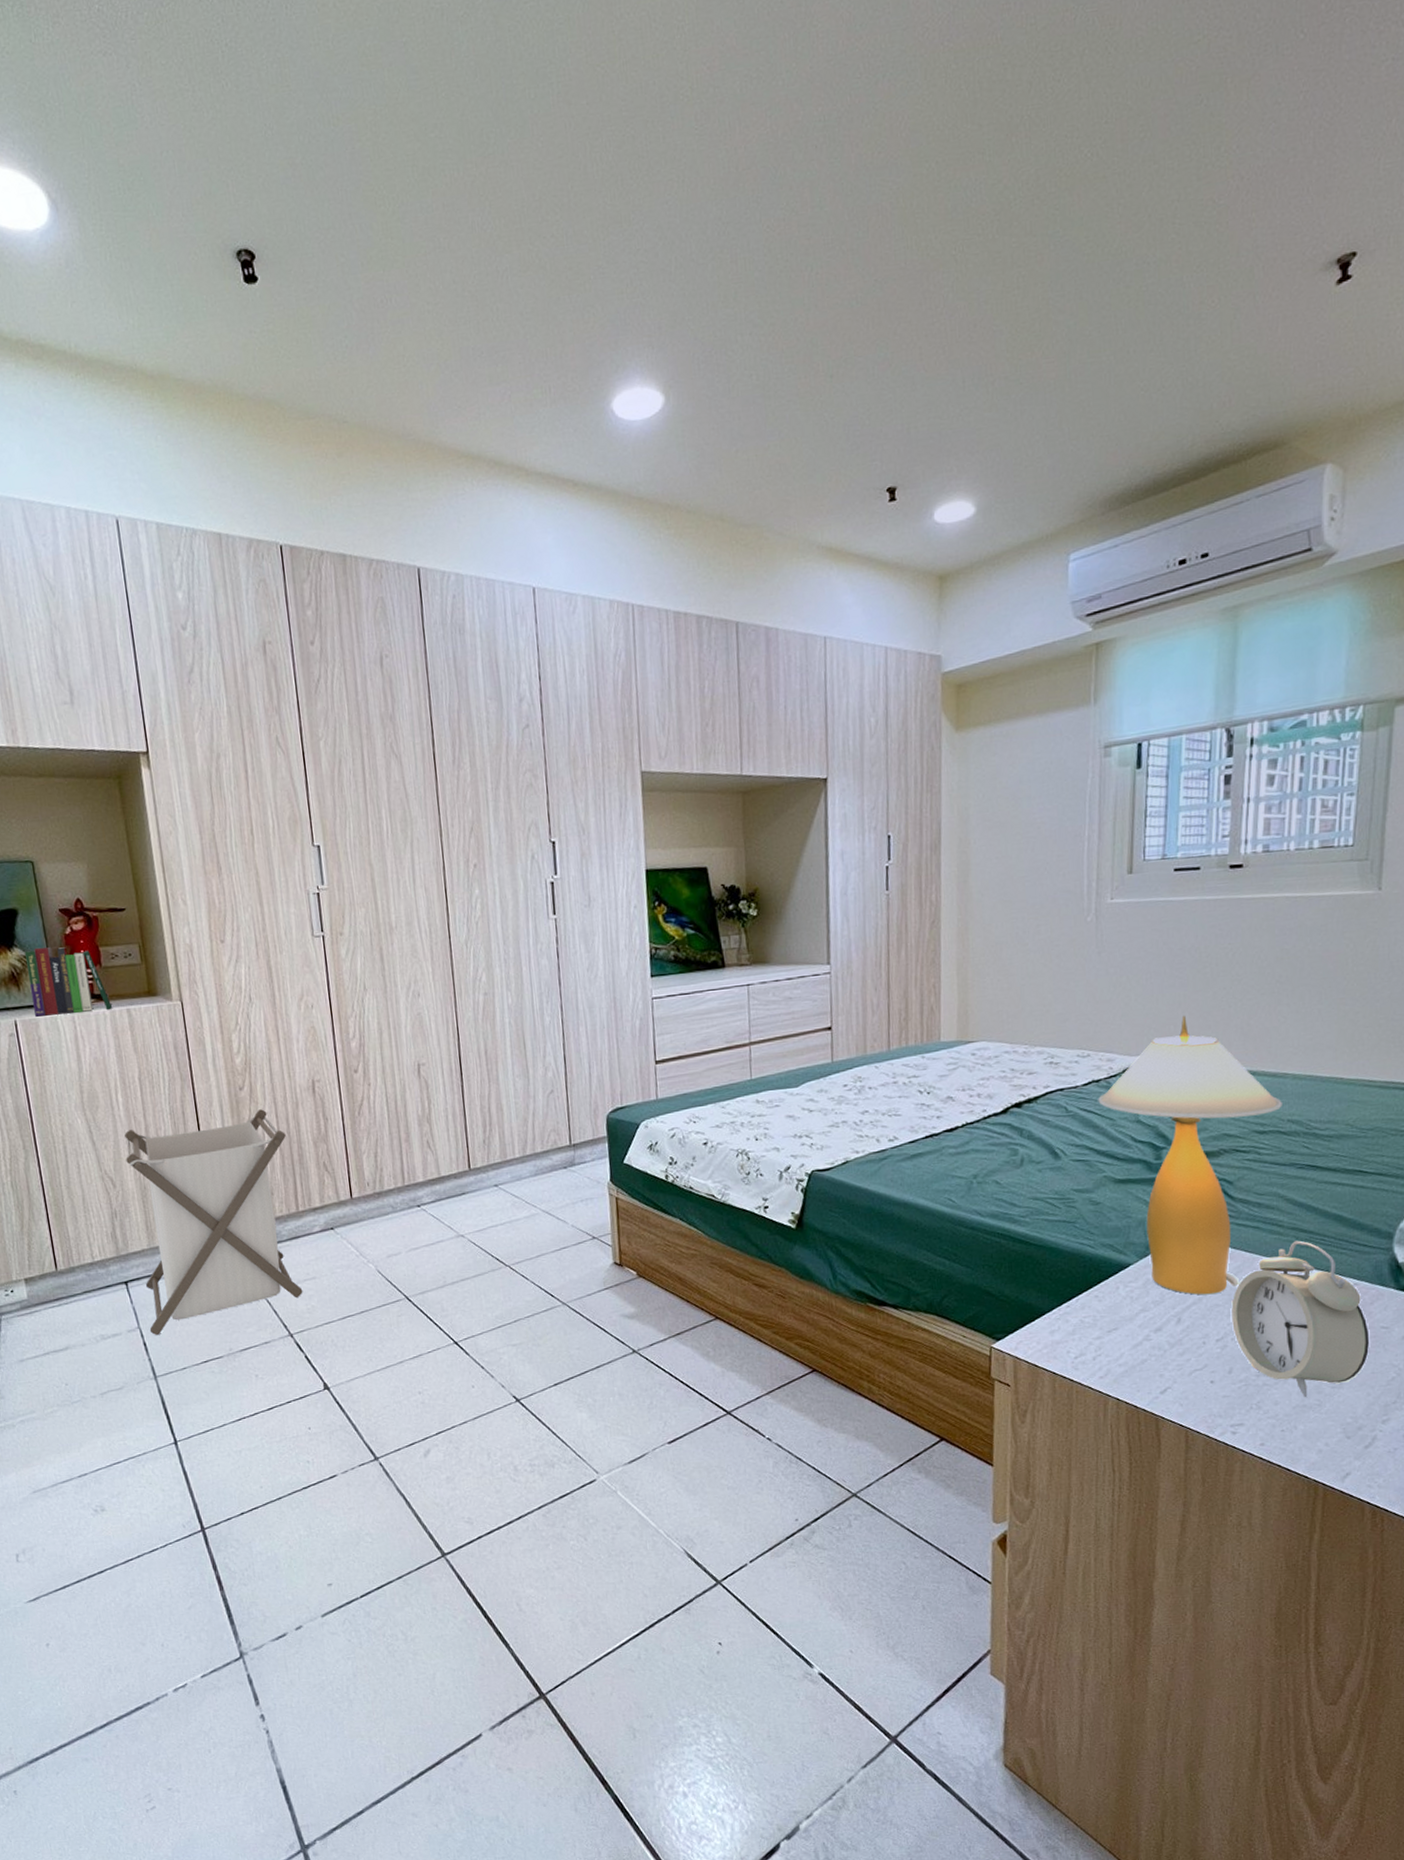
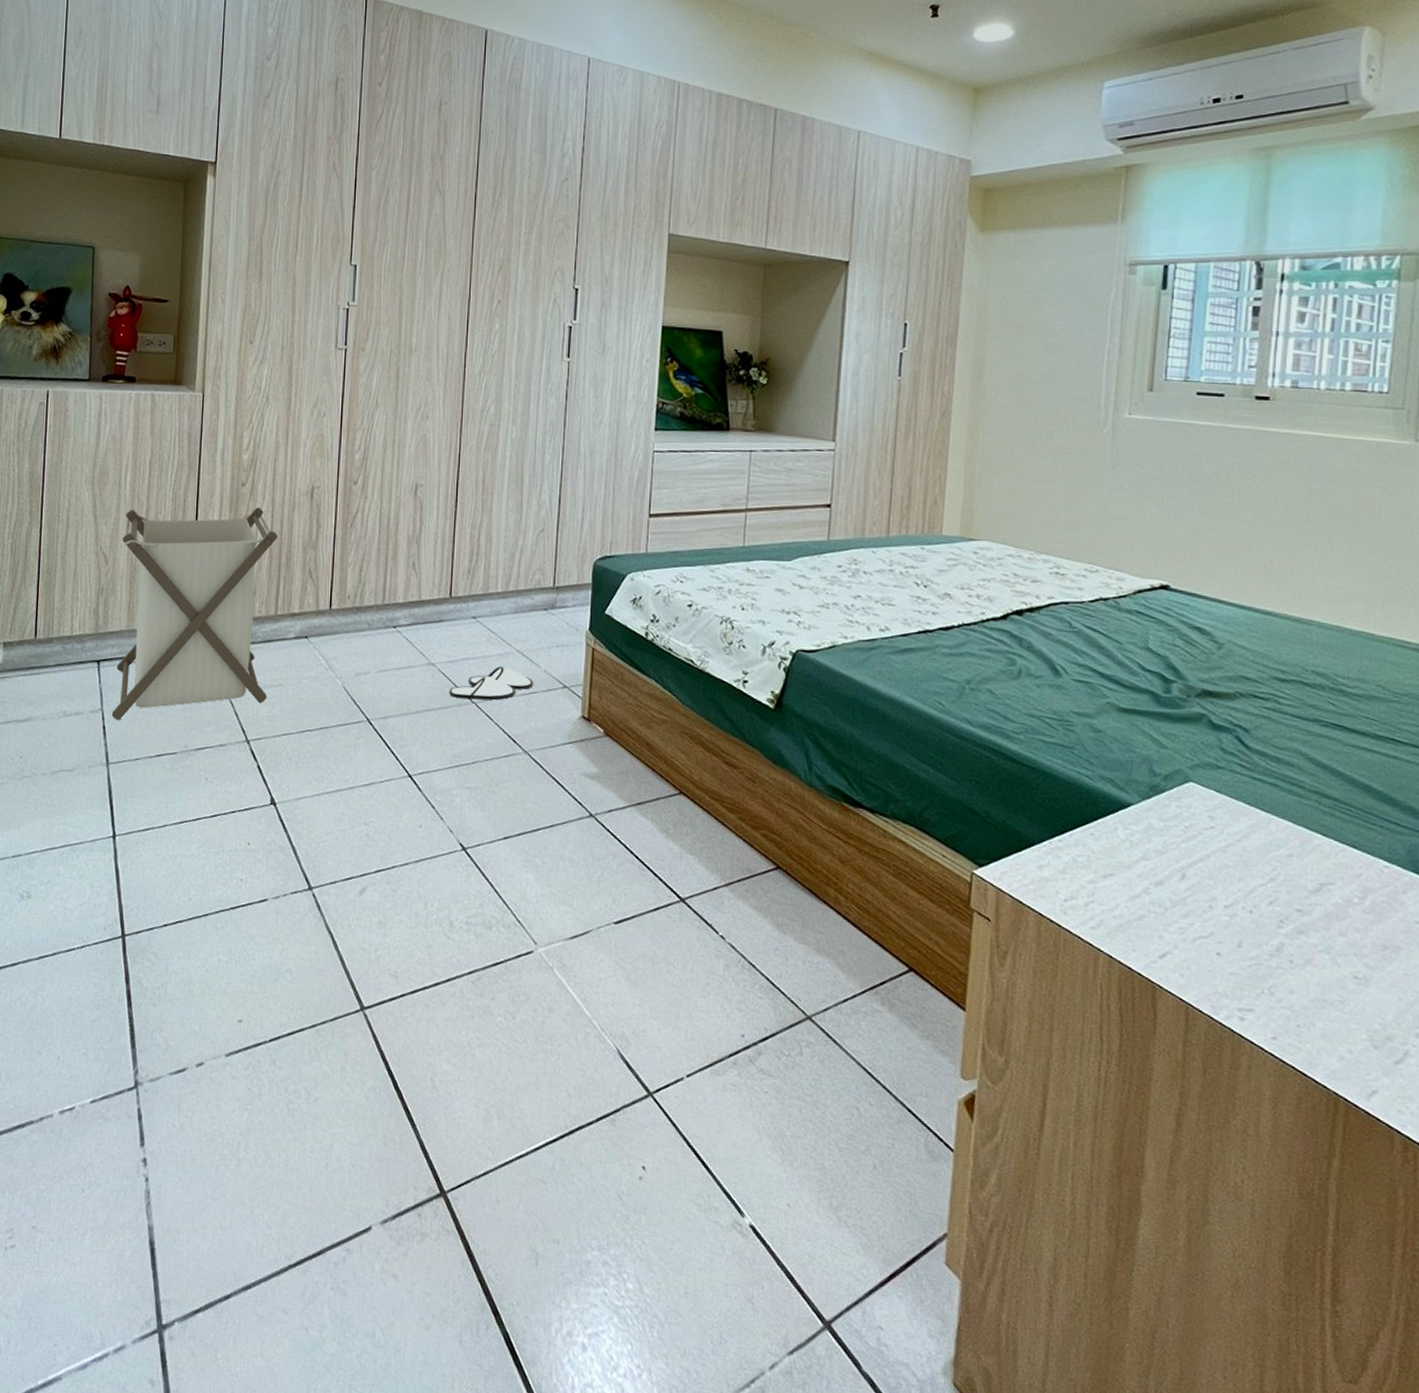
books: present [25,947,112,1017] -> none [67,326,138,393]
slippers: none [481,1228,564,1264] -> present [449,666,534,700]
table lamp: present [1098,1015,1282,1295] -> none [1105,543,1306,853]
alarm clock: present [1231,1240,1370,1397] -> none [1243,806,1402,990]

